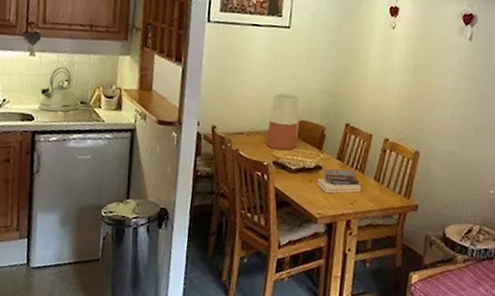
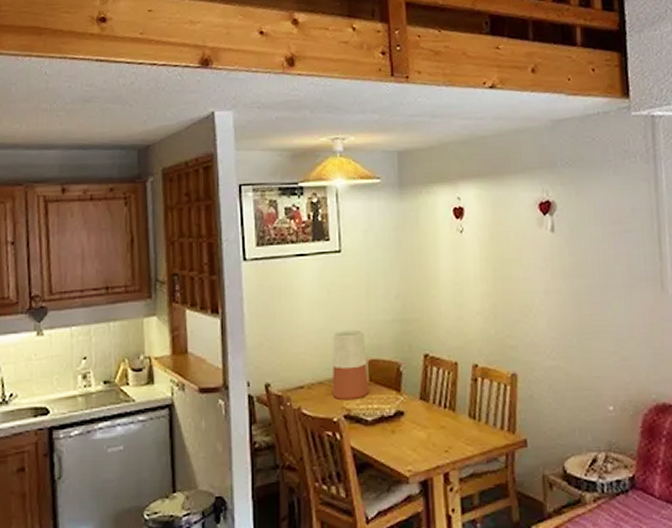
kettle: present [38,66,80,113] -> none [53,342,104,400]
books: present [317,168,362,194] -> none [401,409,456,444]

